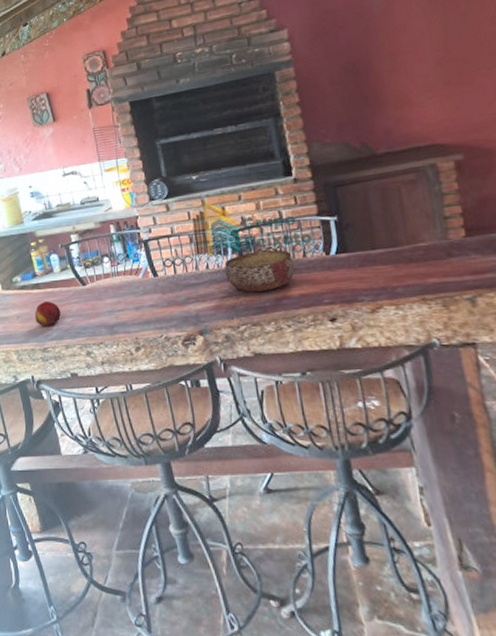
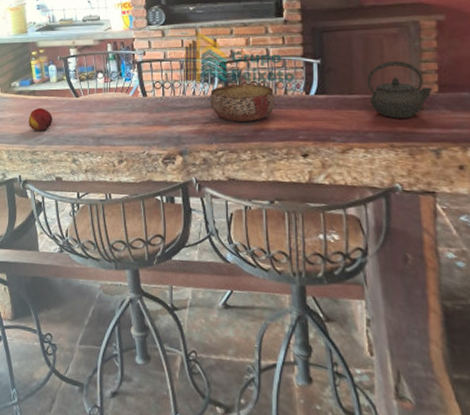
kettle: none [388,208,459,270] -> present [366,61,432,119]

